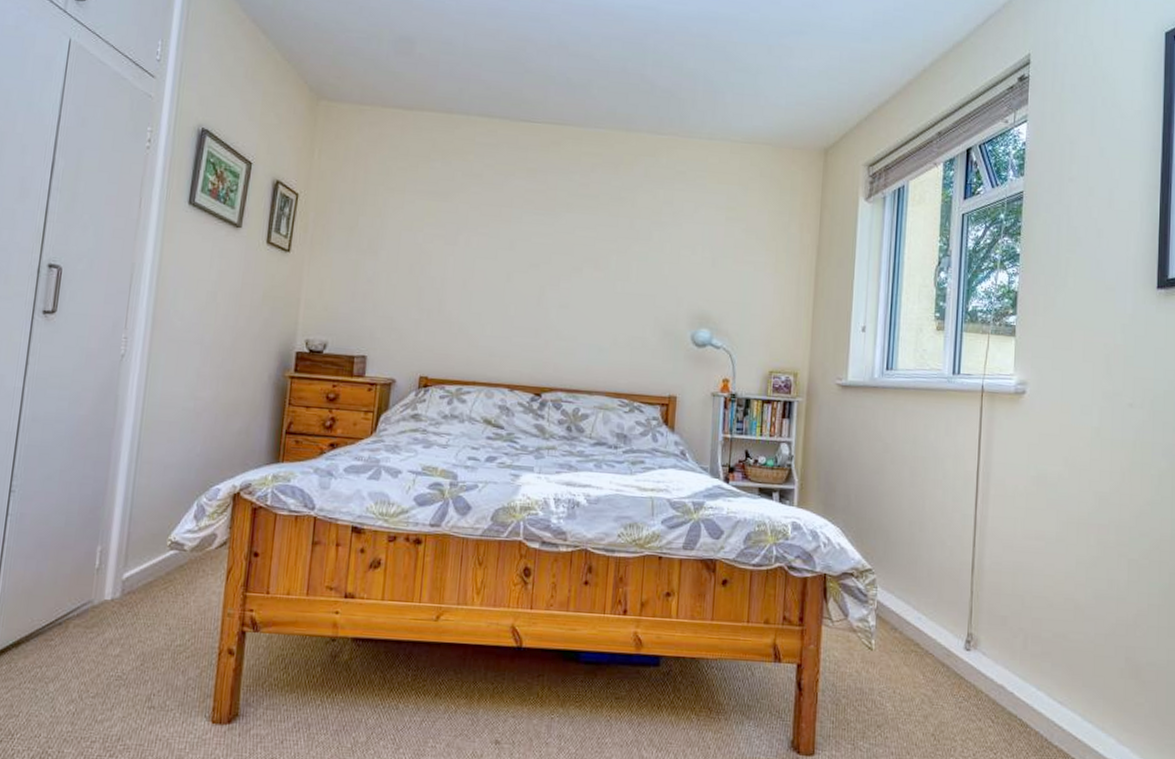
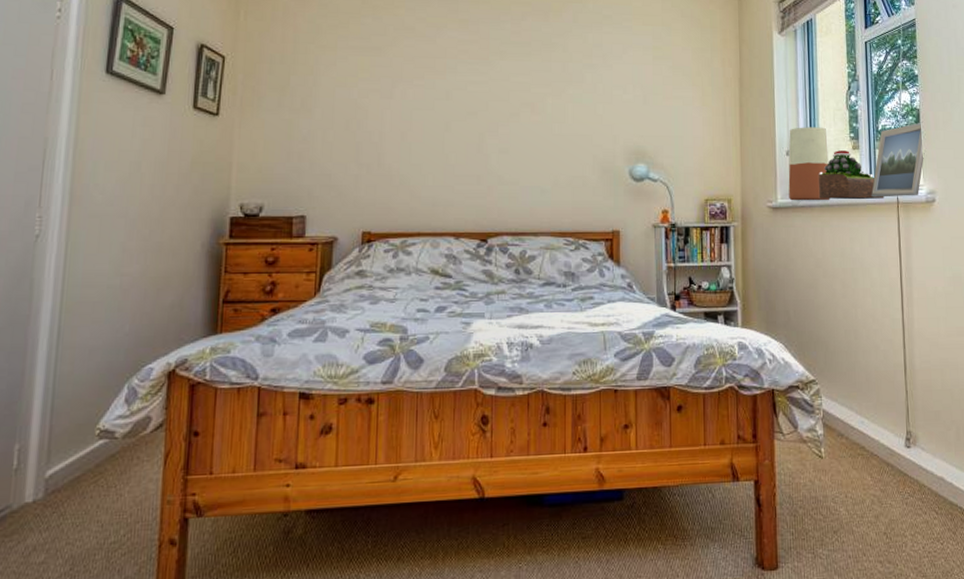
vase: none [861,302,909,384] -> present [788,127,830,201]
succulent plant: none [895,330,968,386] -> present [819,150,885,200]
picture frame: none [952,306,1020,386] -> present [871,122,925,198]

